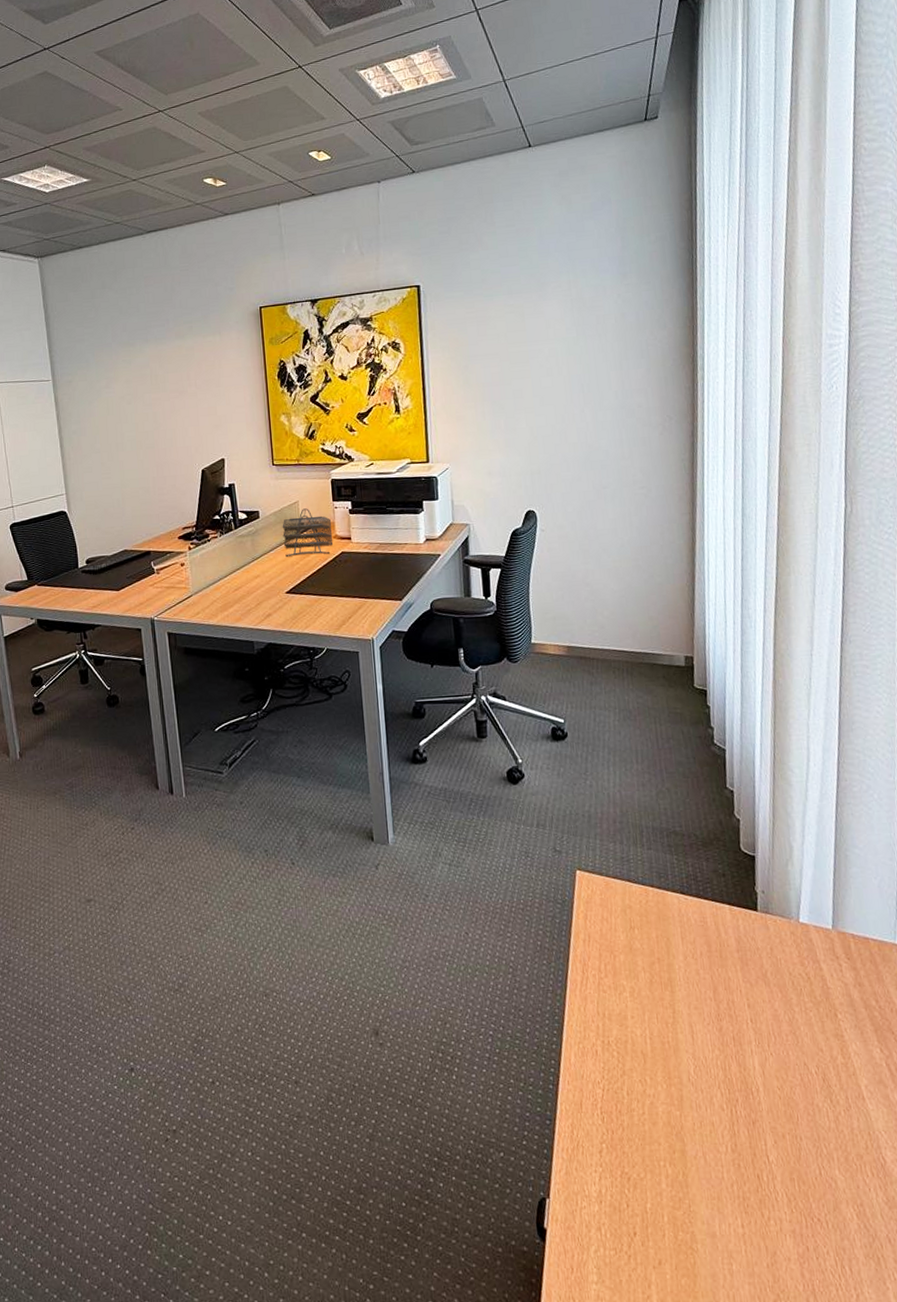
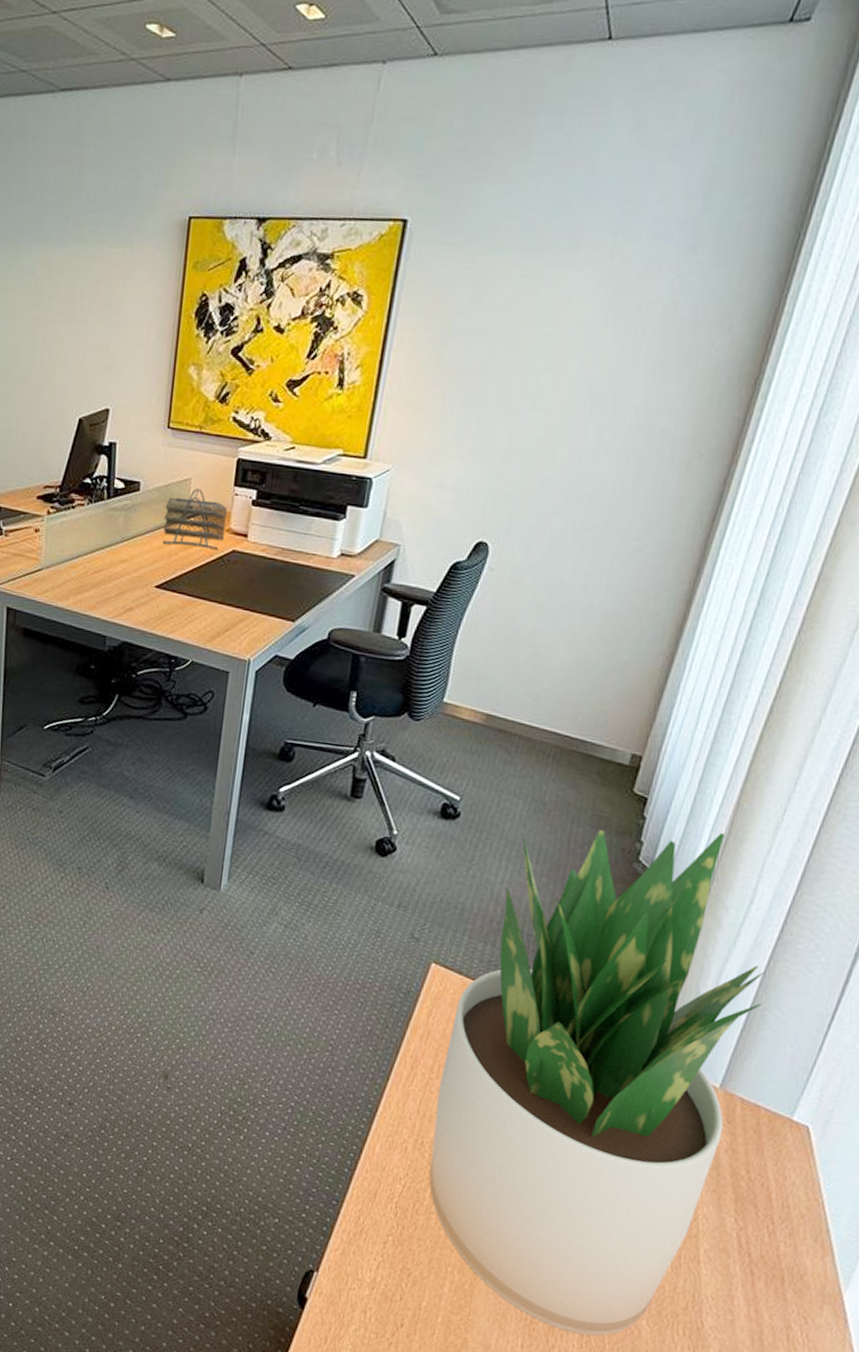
planter: none [605,706,848,1200] -> present [429,830,764,1336]

